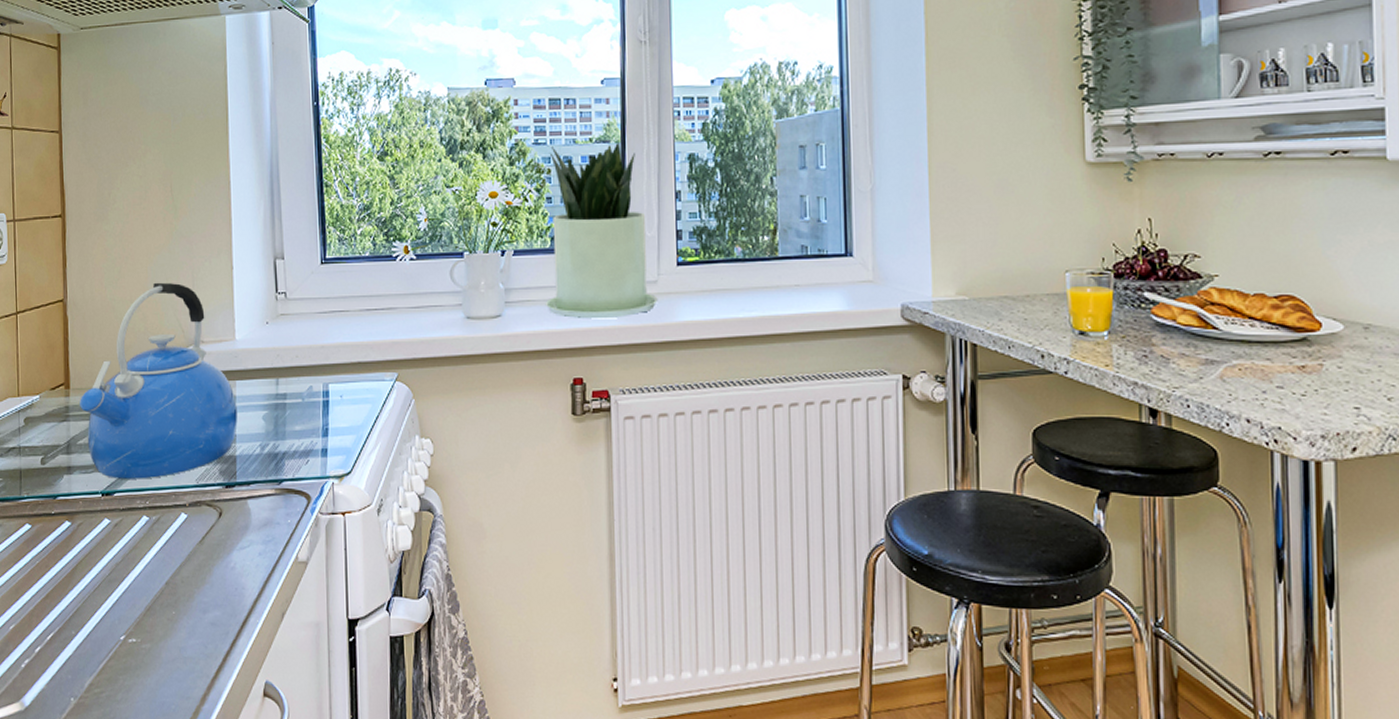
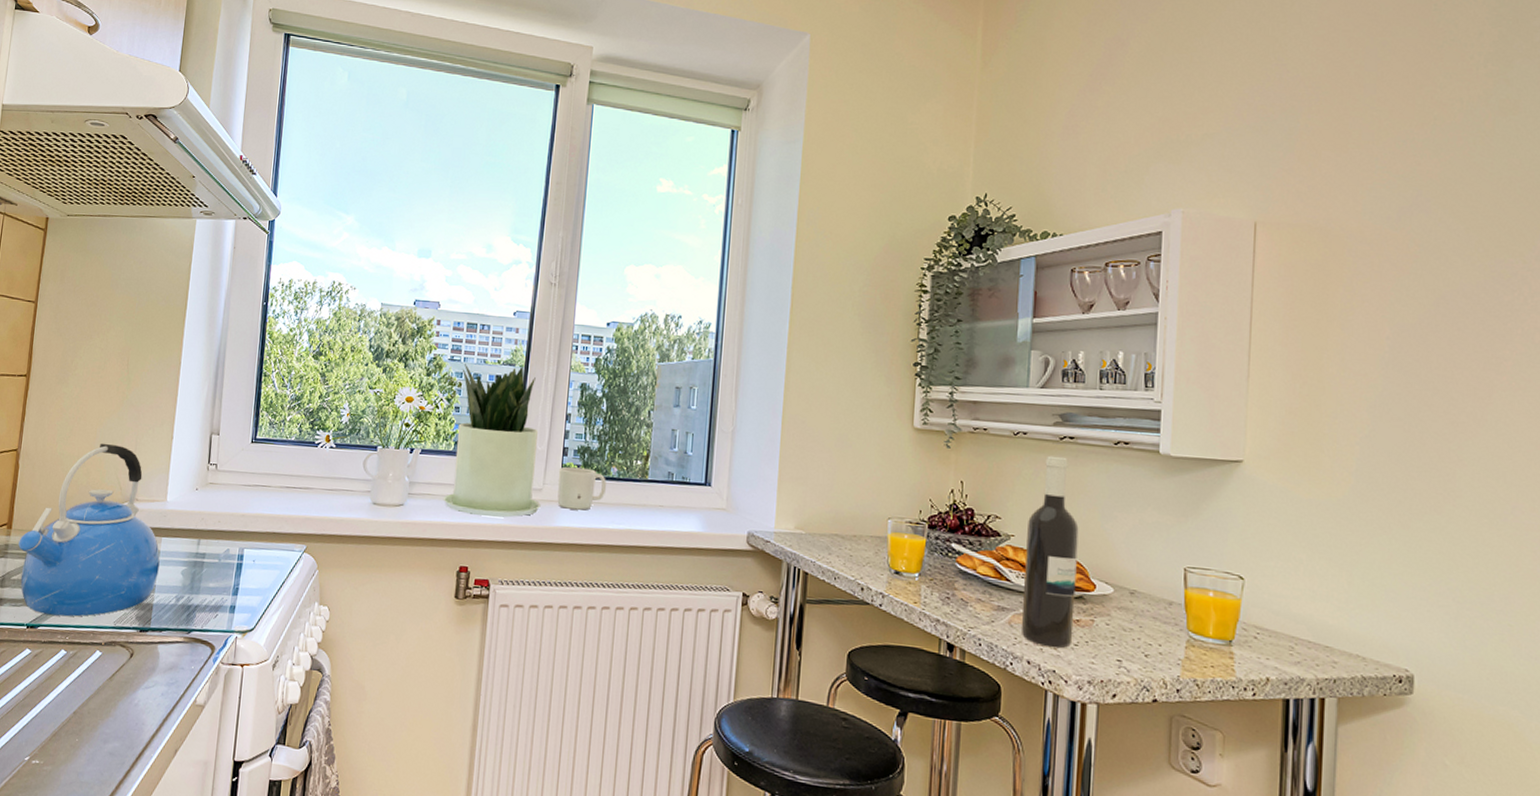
mug: none [674,251,732,300] -> present [557,466,607,510]
wine bottle: none [1233,176,1299,401] -> present [1020,455,1079,649]

